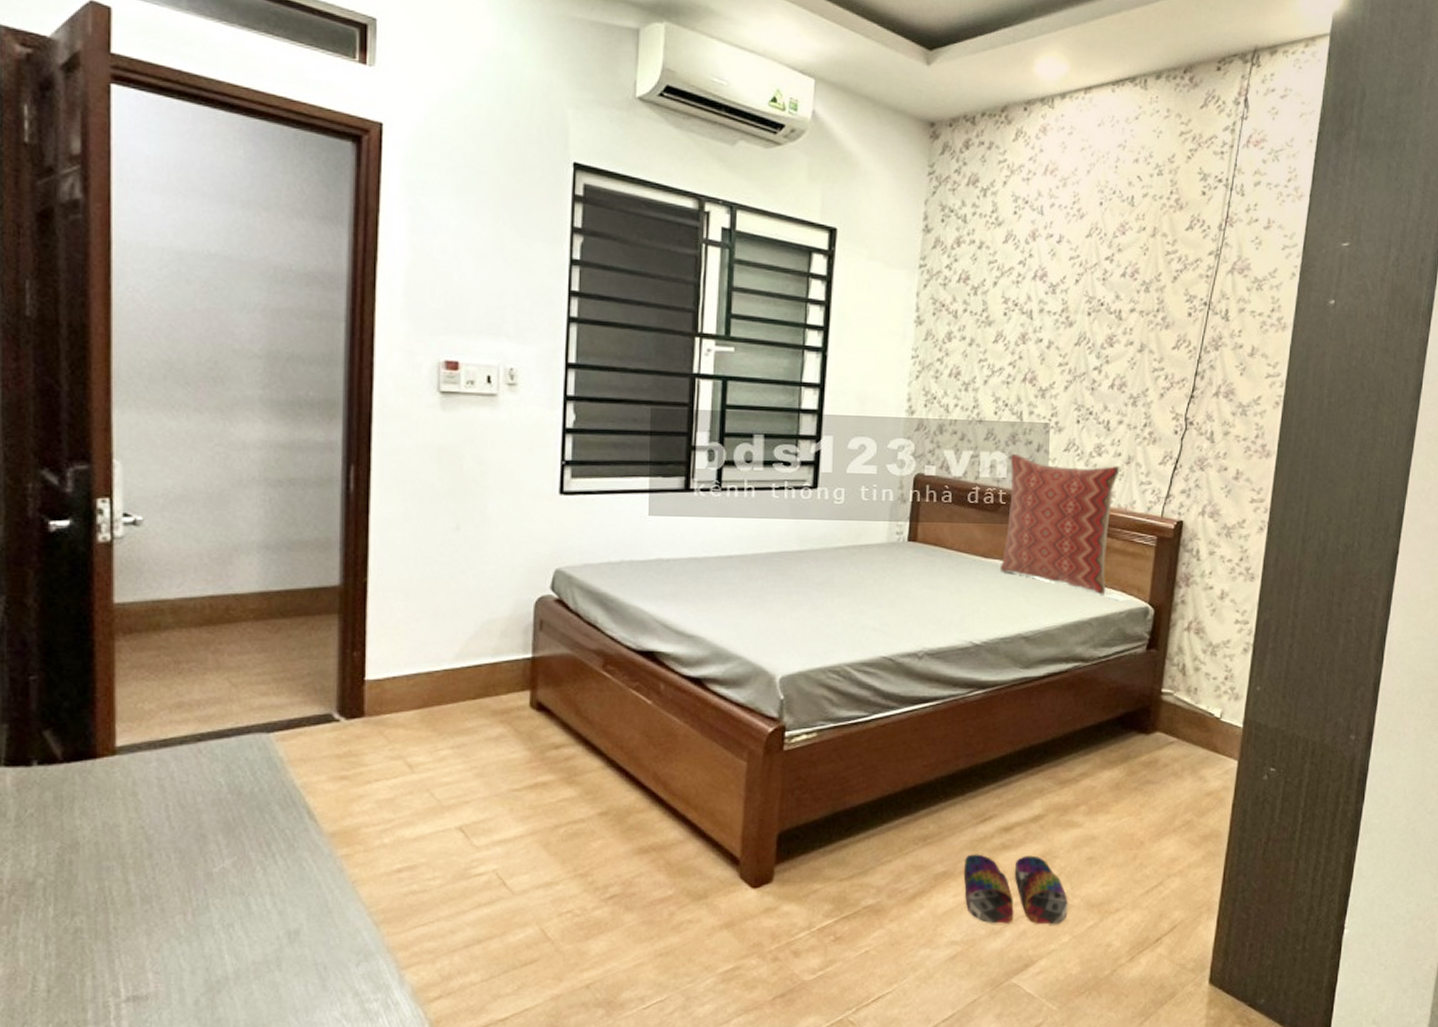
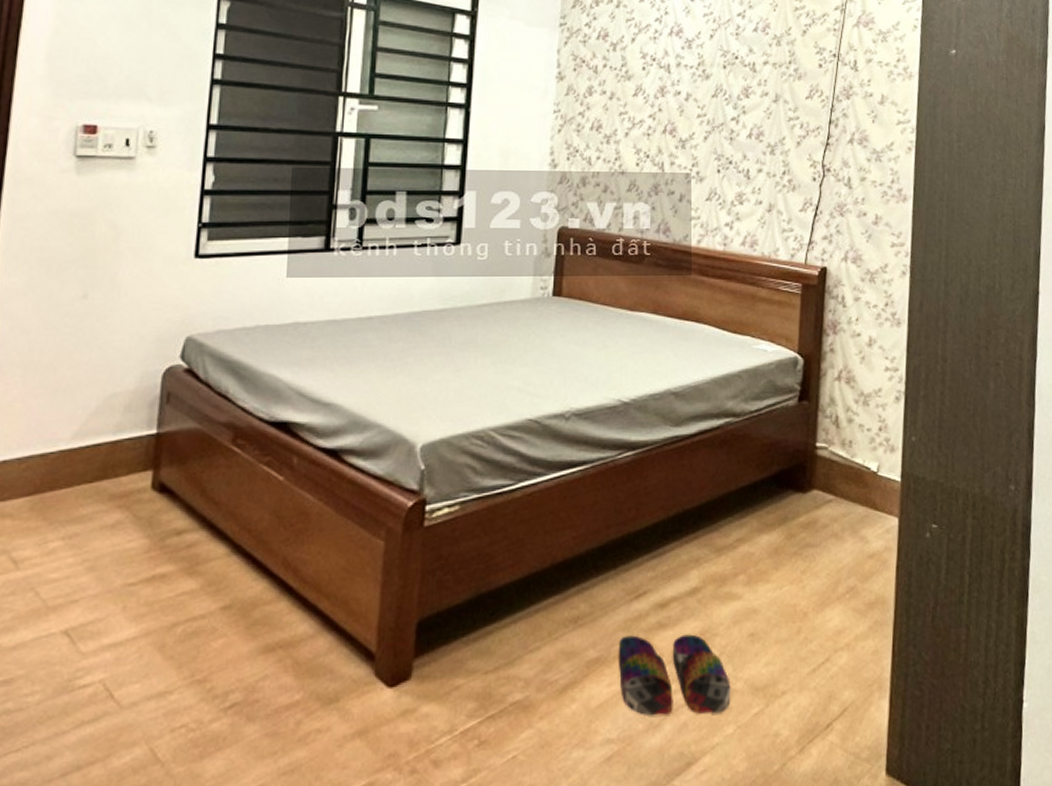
pillow: present [999,453,1120,595] -> none [646,204,762,346]

